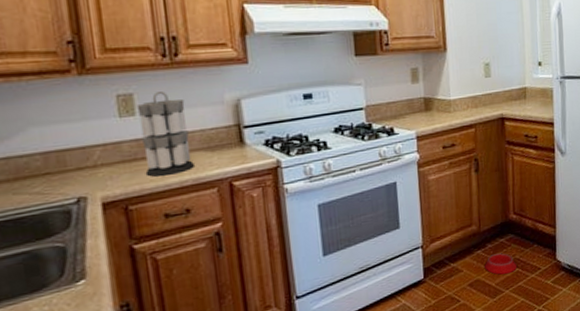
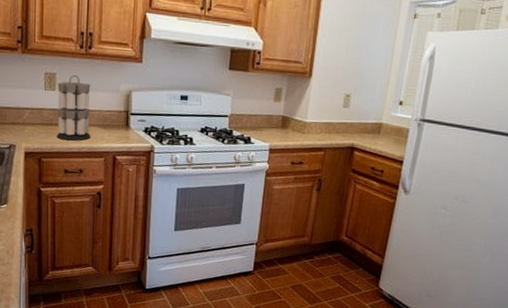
pet bowl: present [484,253,517,275] -> none [309,267,339,288]

